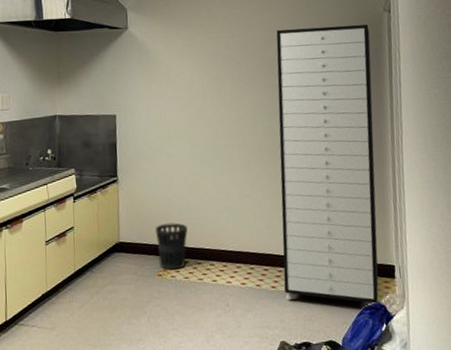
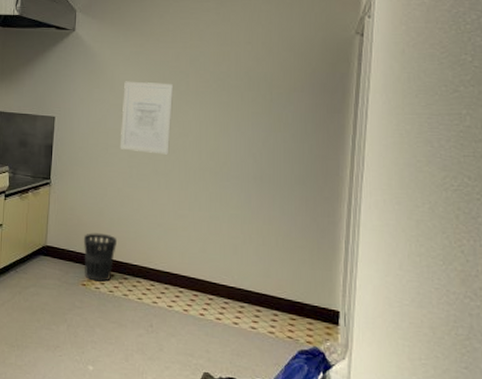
wall art: none [180,72,229,140] -> present [119,81,174,155]
storage cabinet: present [276,24,379,304] -> none [214,44,337,349]

